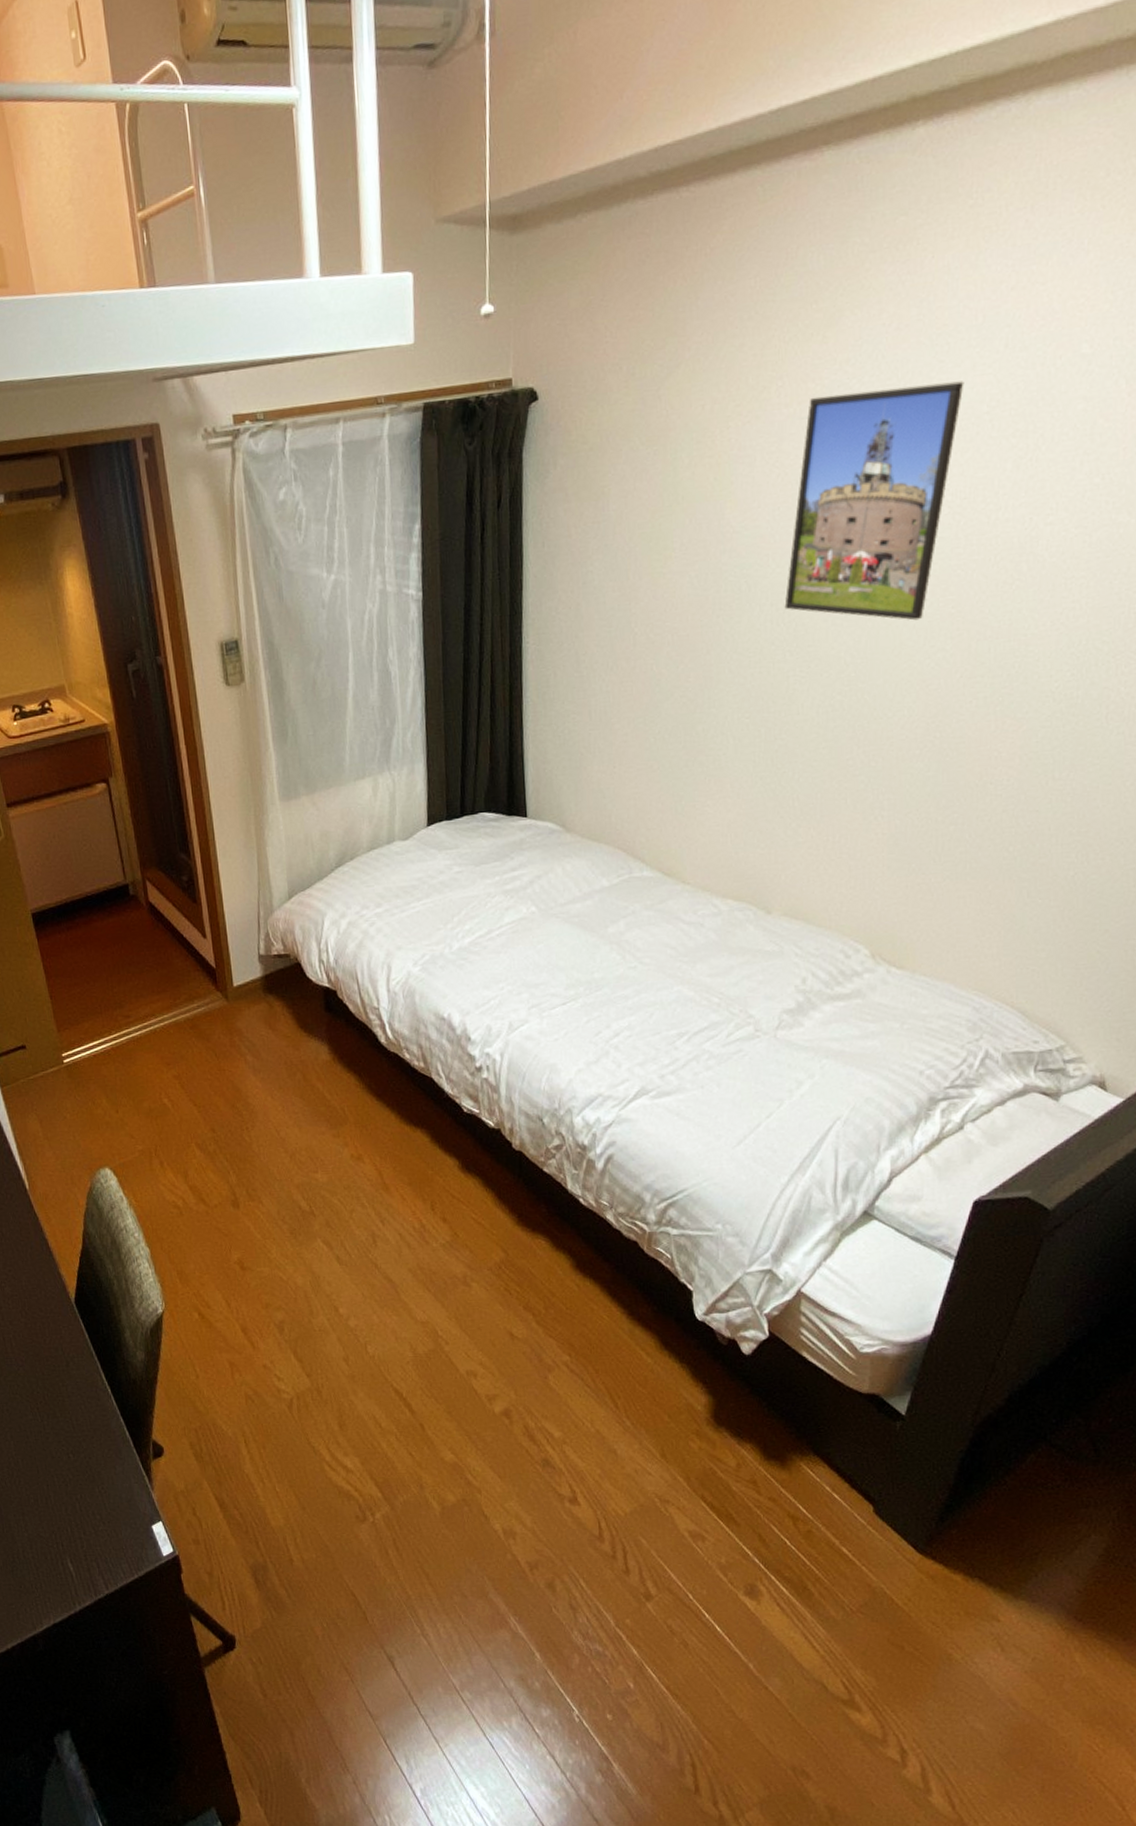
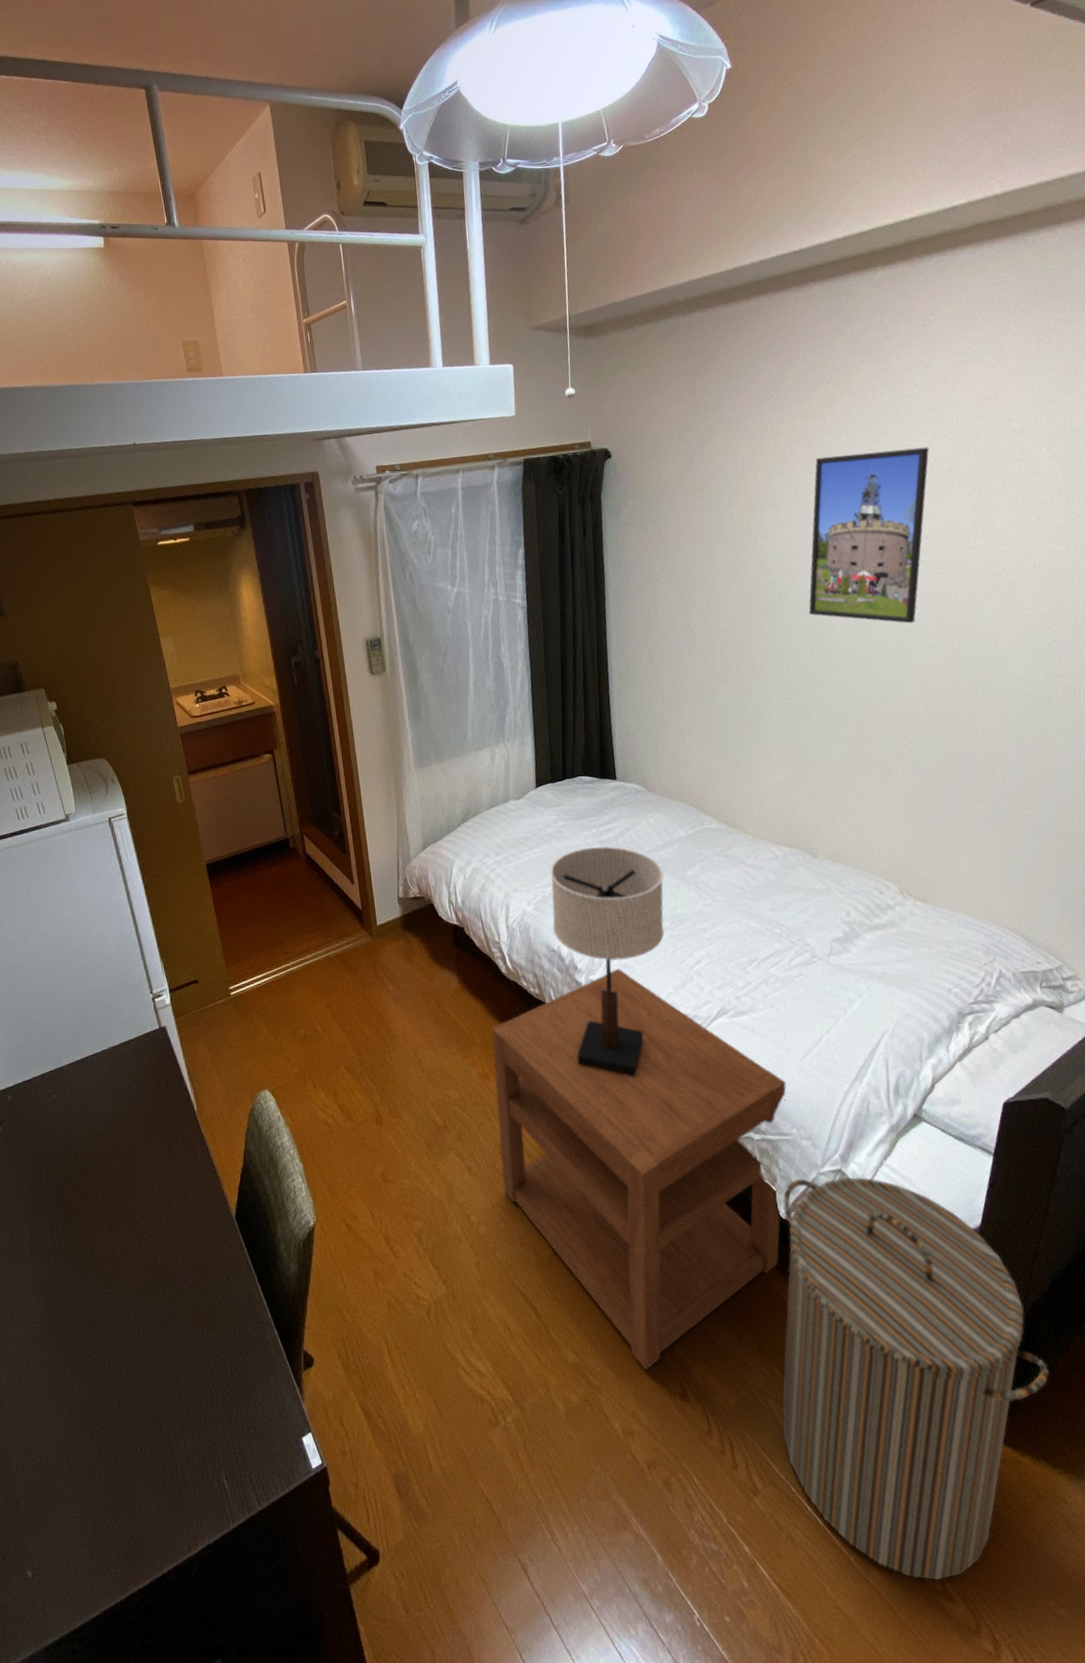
nightstand: none [368,1040,715,1473] -> present [492,968,787,1371]
table lamp: none [441,896,580,1162] -> present [550,845,665,1077]
laundry hamper: none [682,1278,994,1690] -> present [781,1177,1049,1580]

